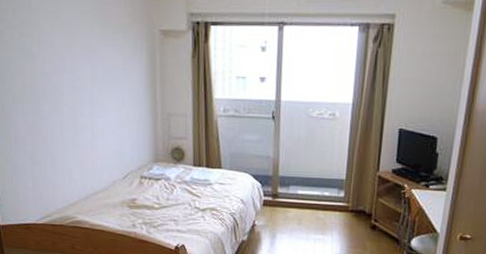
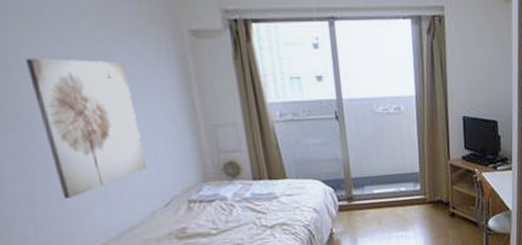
wall art: none [42,48,114,161] -> present [25,58,147,199]

